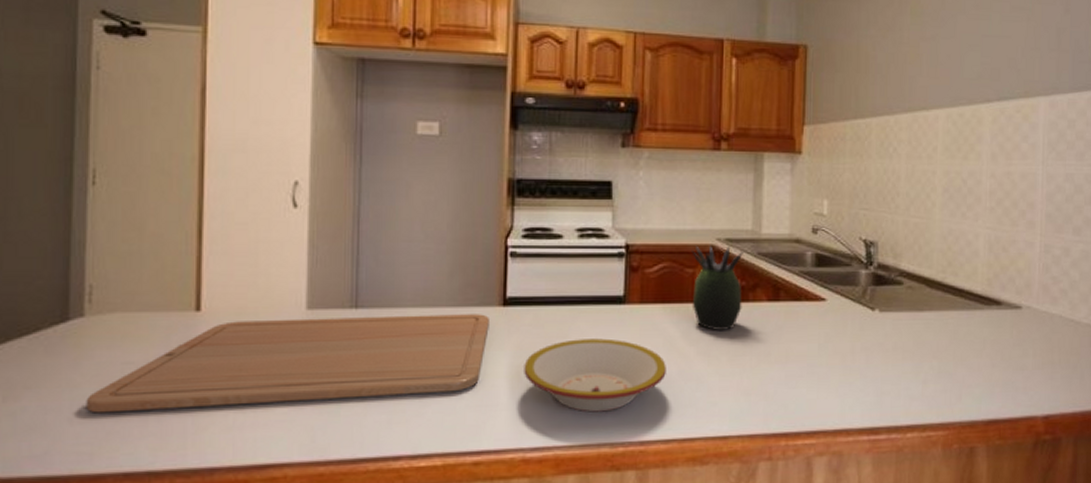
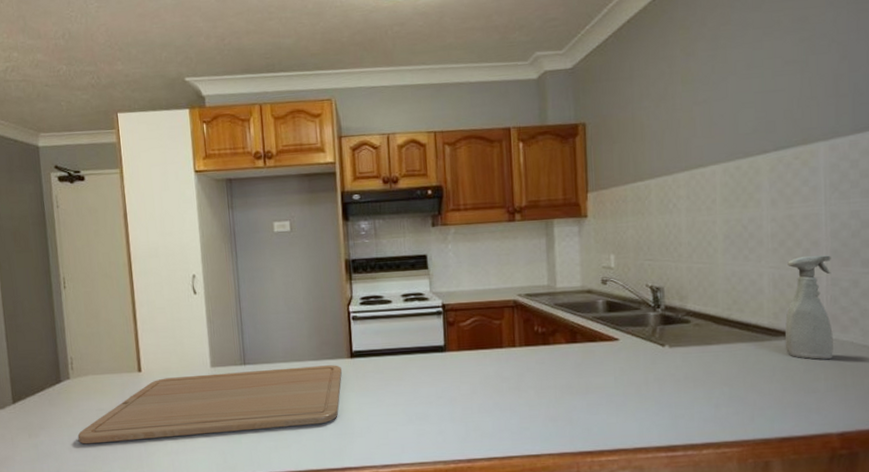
bowl: present [524,338,666,413] -> none [371,379,484,438]
succulent plant: present [691,245,745,330] -> none [497,299,544,370]
spray bottle: none [996,218,1045,333] -> present [784,255,833,360]

